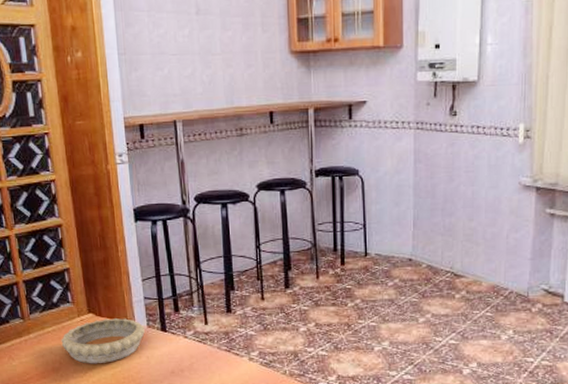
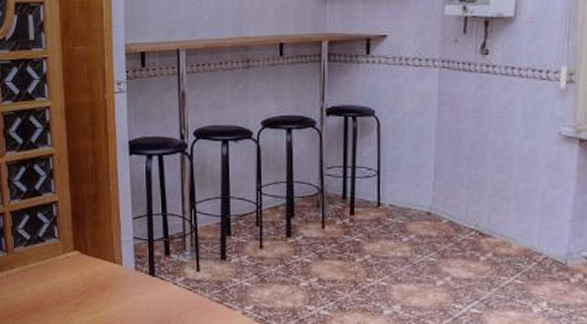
decorative bowl: present [61,318,145,364] -> none [44,257,132,307]

